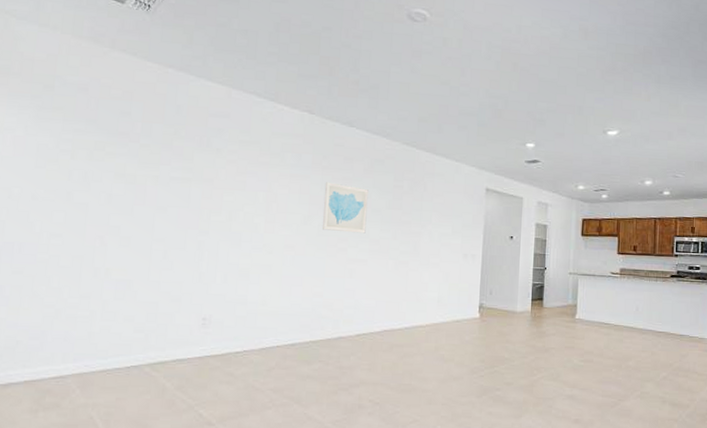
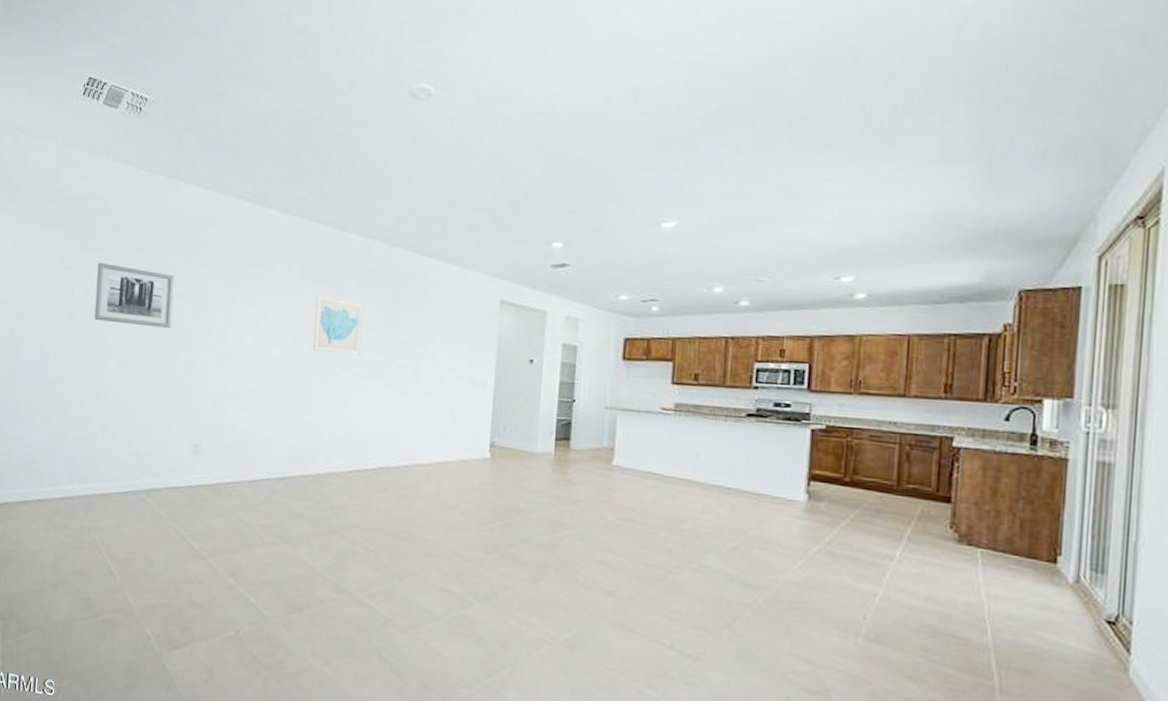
wall art: none [95,146,184,209] -> present [94,262,175,328]

